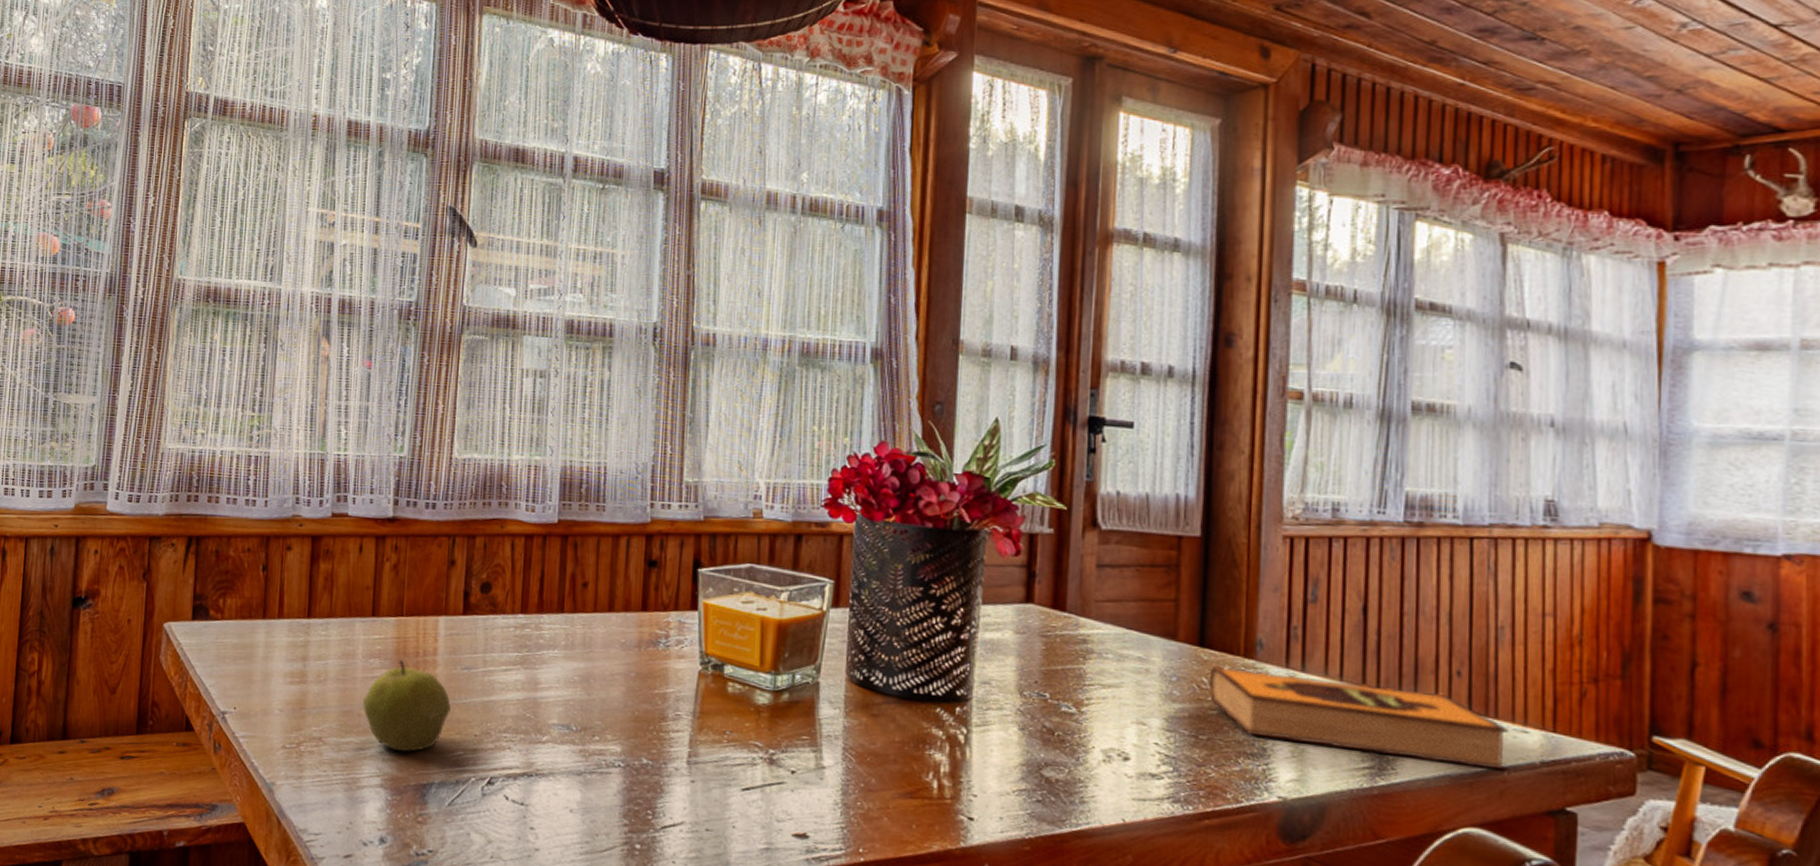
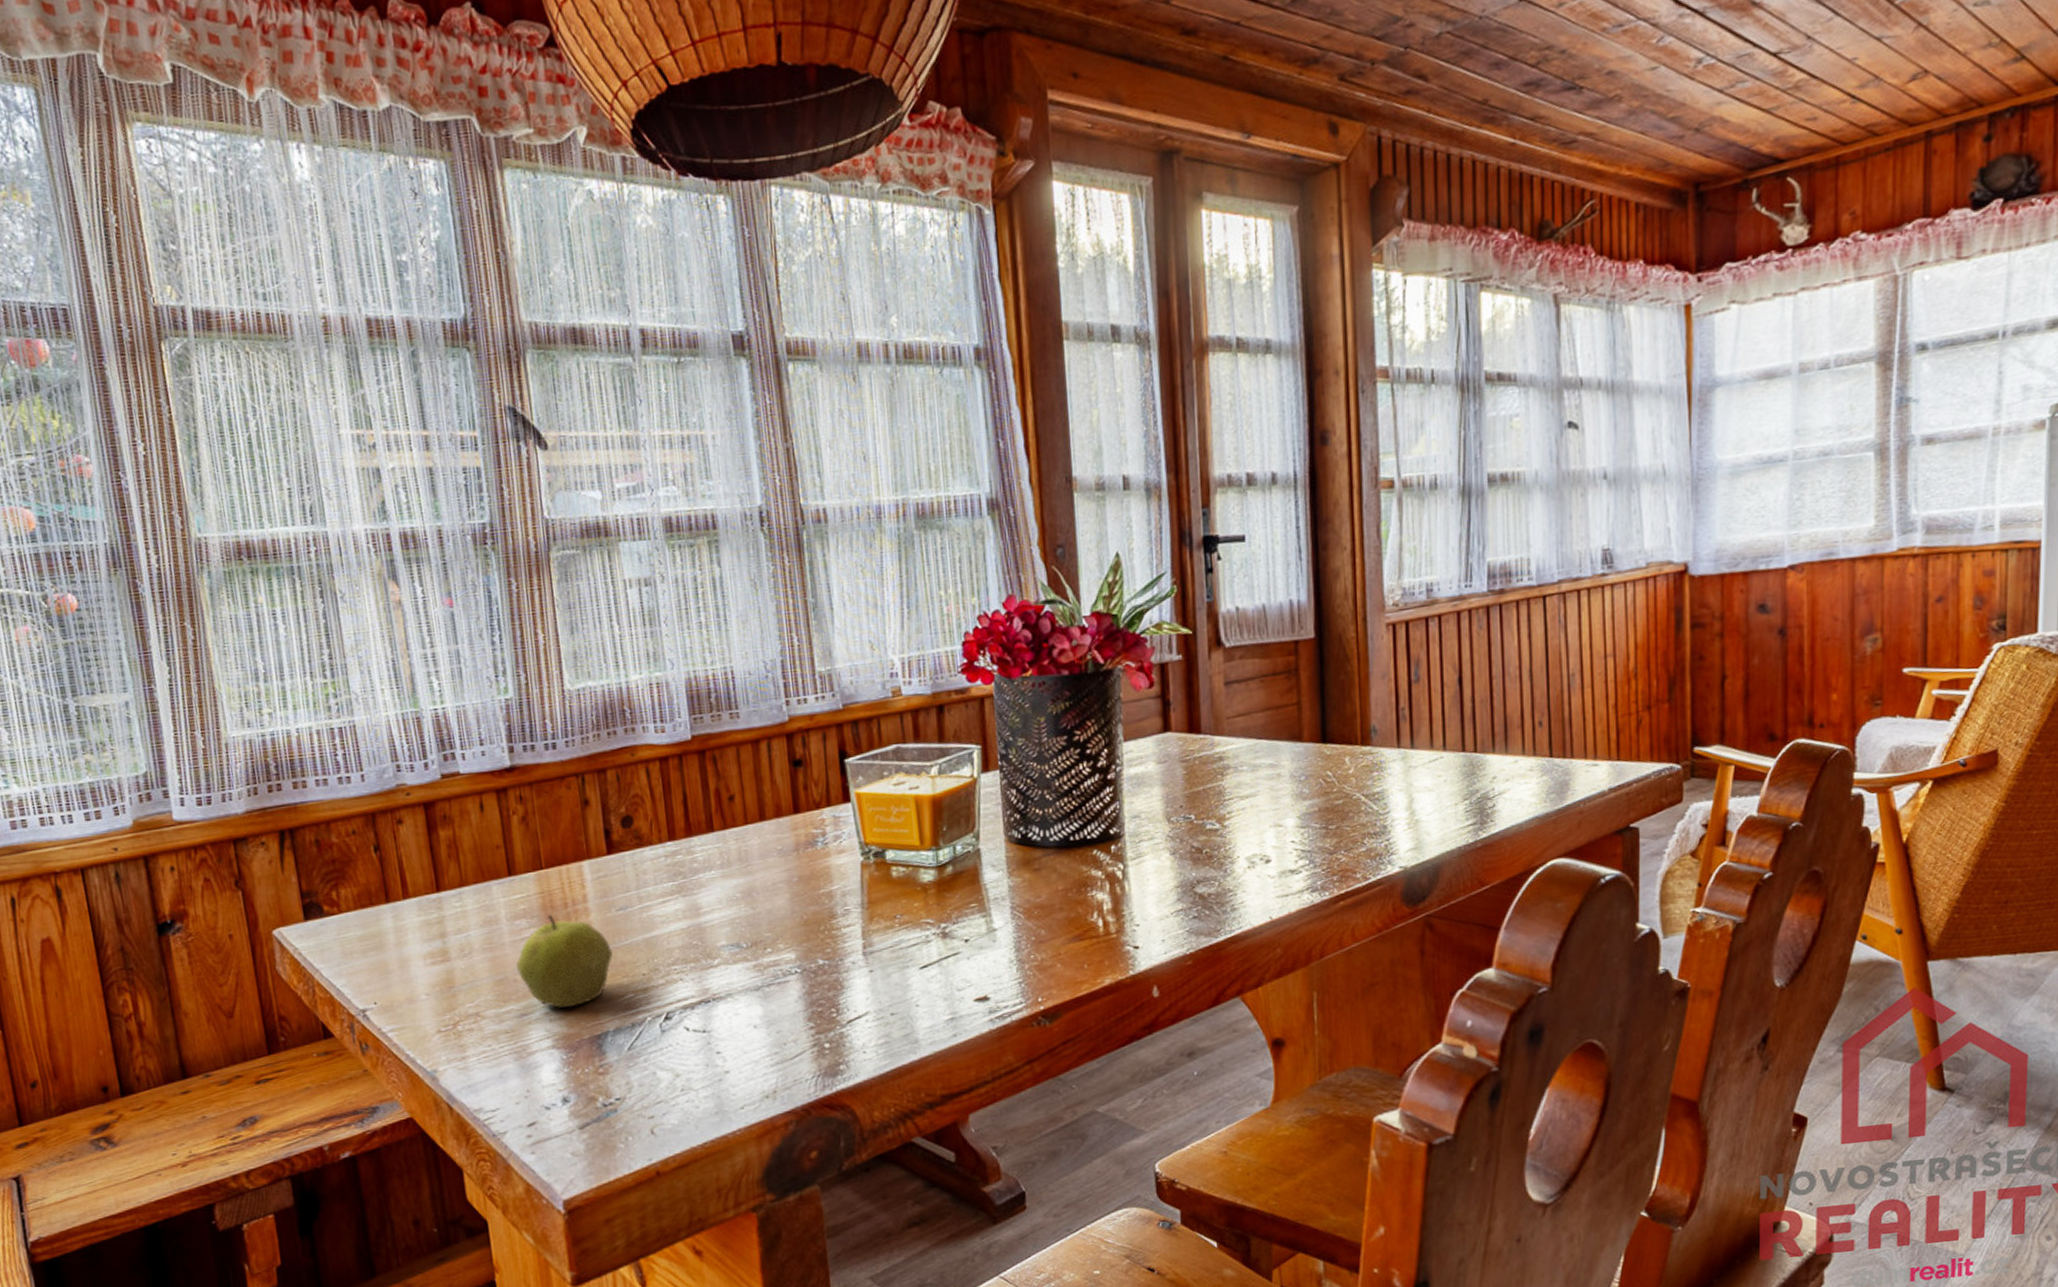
hardback book: present [1208,665,1509,771] -> none [1332,744,1584,817]

